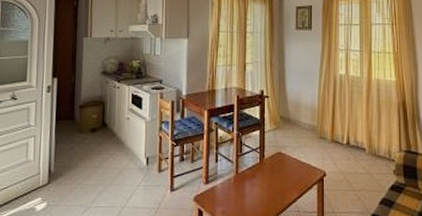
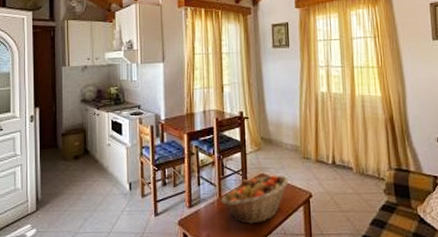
fruit basket: none [238,153,304,201] -> present [221,175,288,224]

